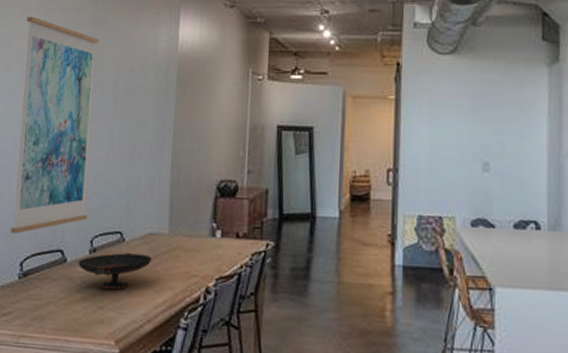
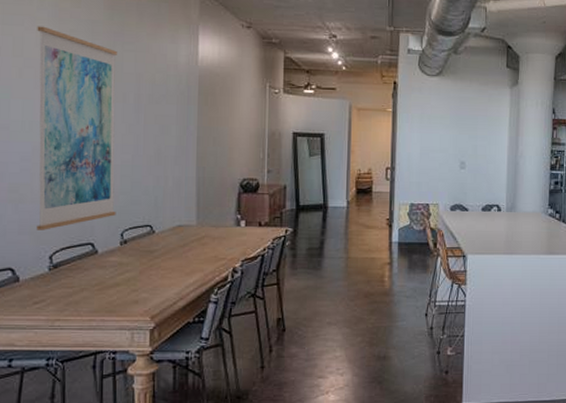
decorative bowl: present [78,252,152,290] -> none [109,242,182,275]

